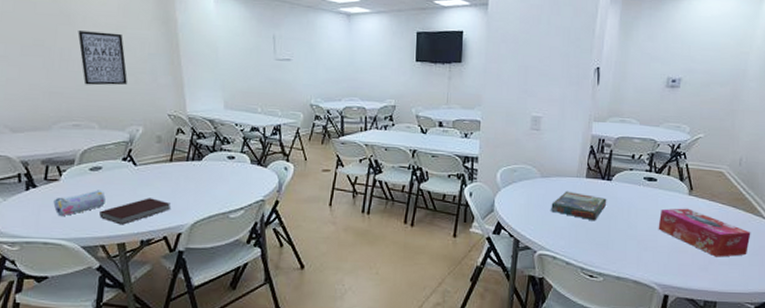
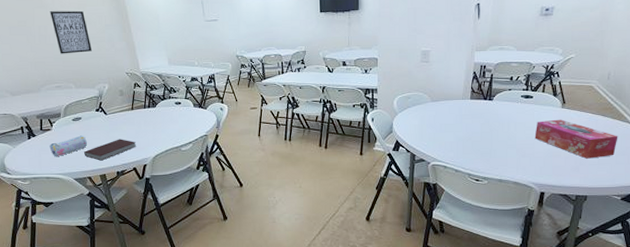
board game: present [551,191,607,221] -> none [441,111,489,135]

